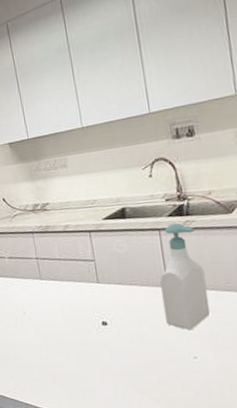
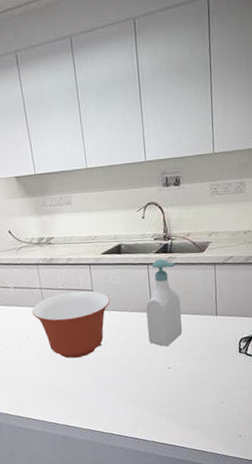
mixing bowl: none [28,261,116,338] -> present [32,291,111,358]

